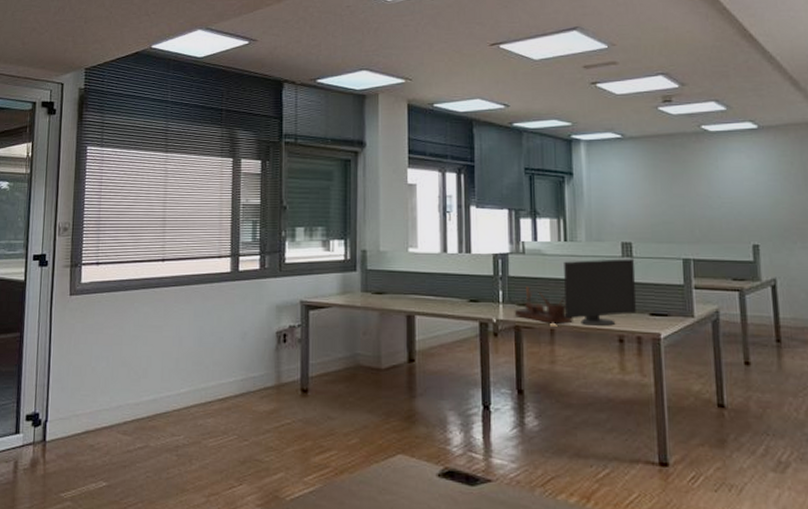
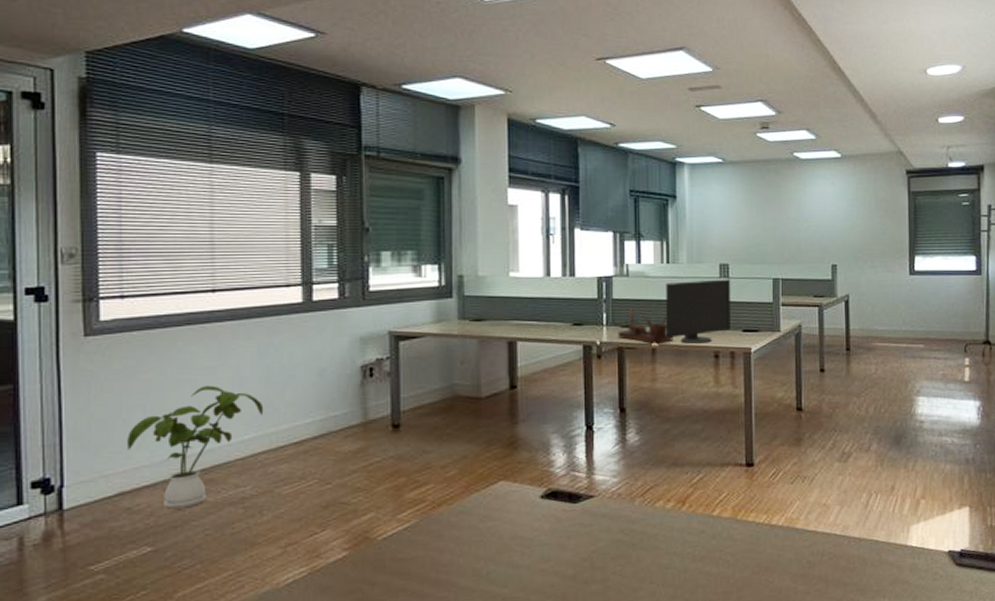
house plant: none [94,342,197,450] -> present [128,385,264,509]

